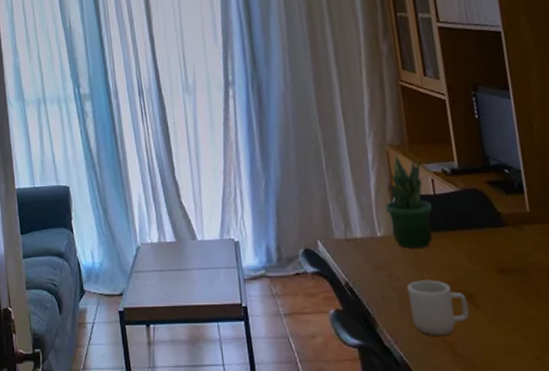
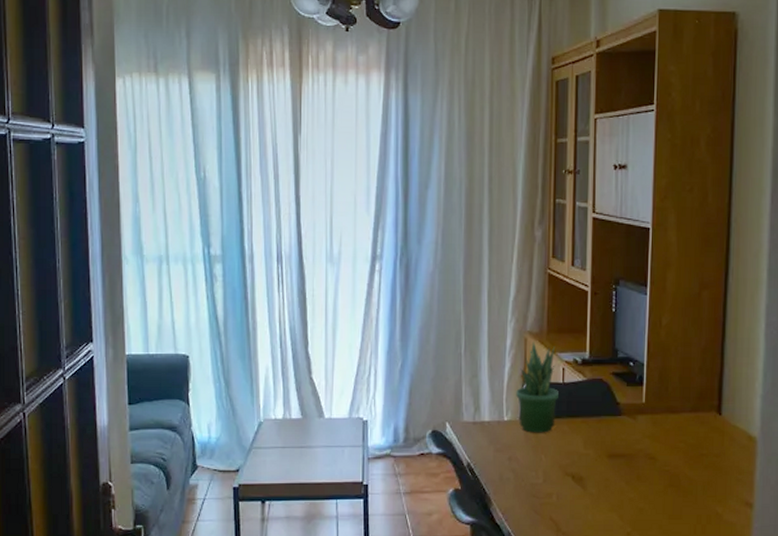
mug: present [407,280,469,336] -> none [524,463,576,515]

